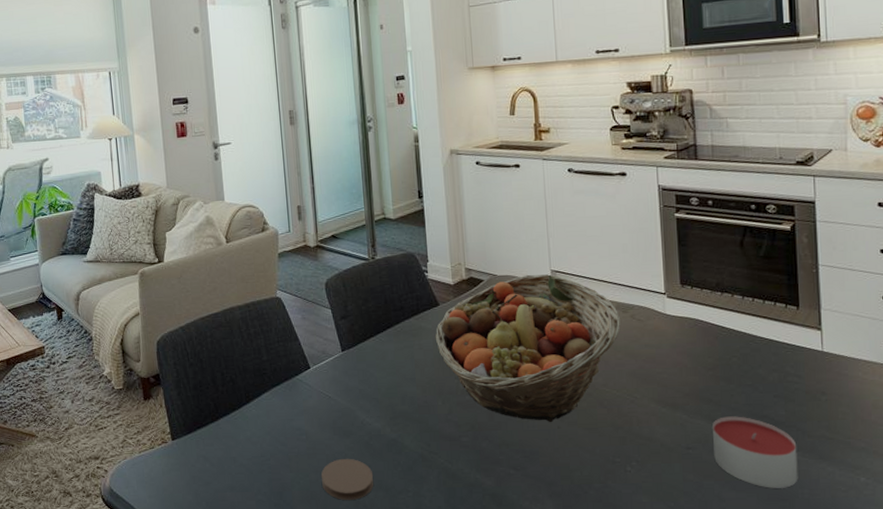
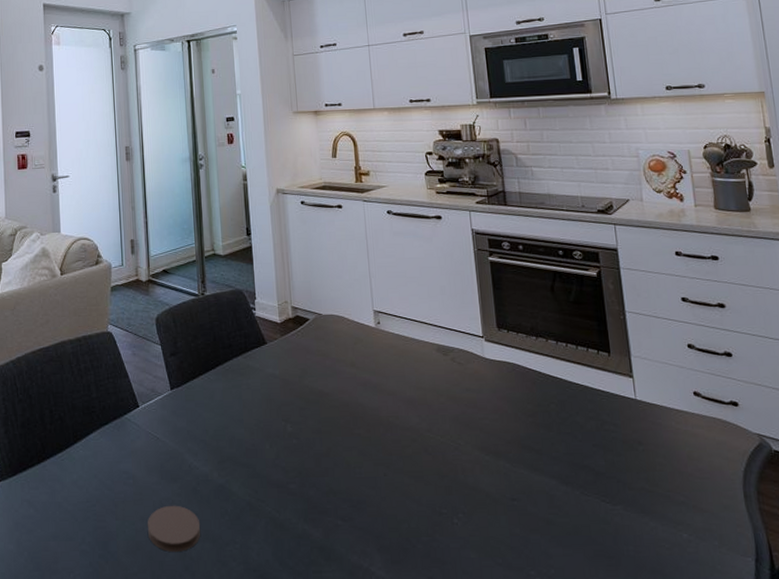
fruit basket: present [435,274,621,422] -> none [262,314,443,469]
candle: present [713,416,798,488] -> none [535,466,623,544]

